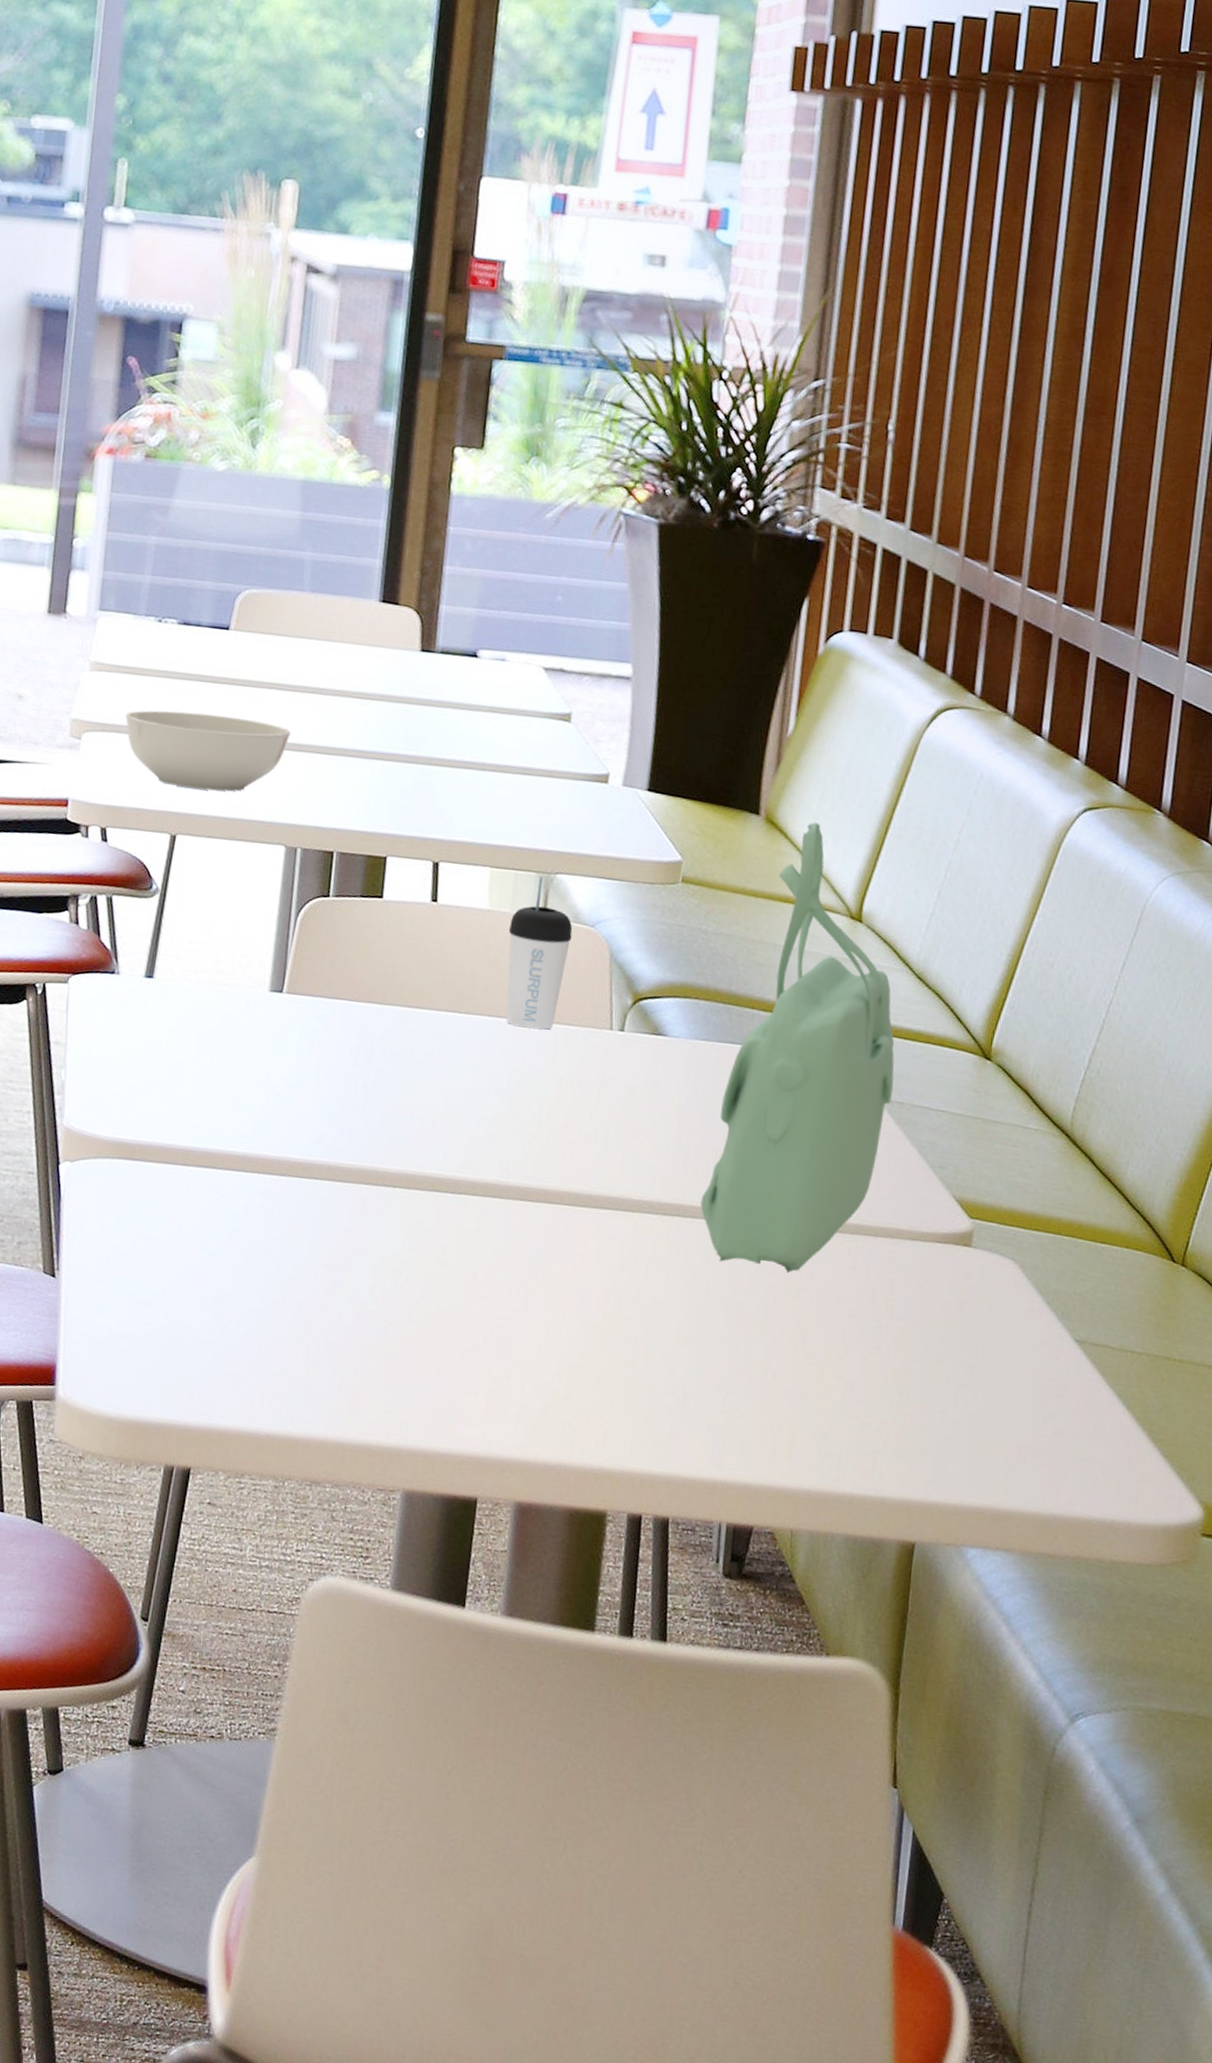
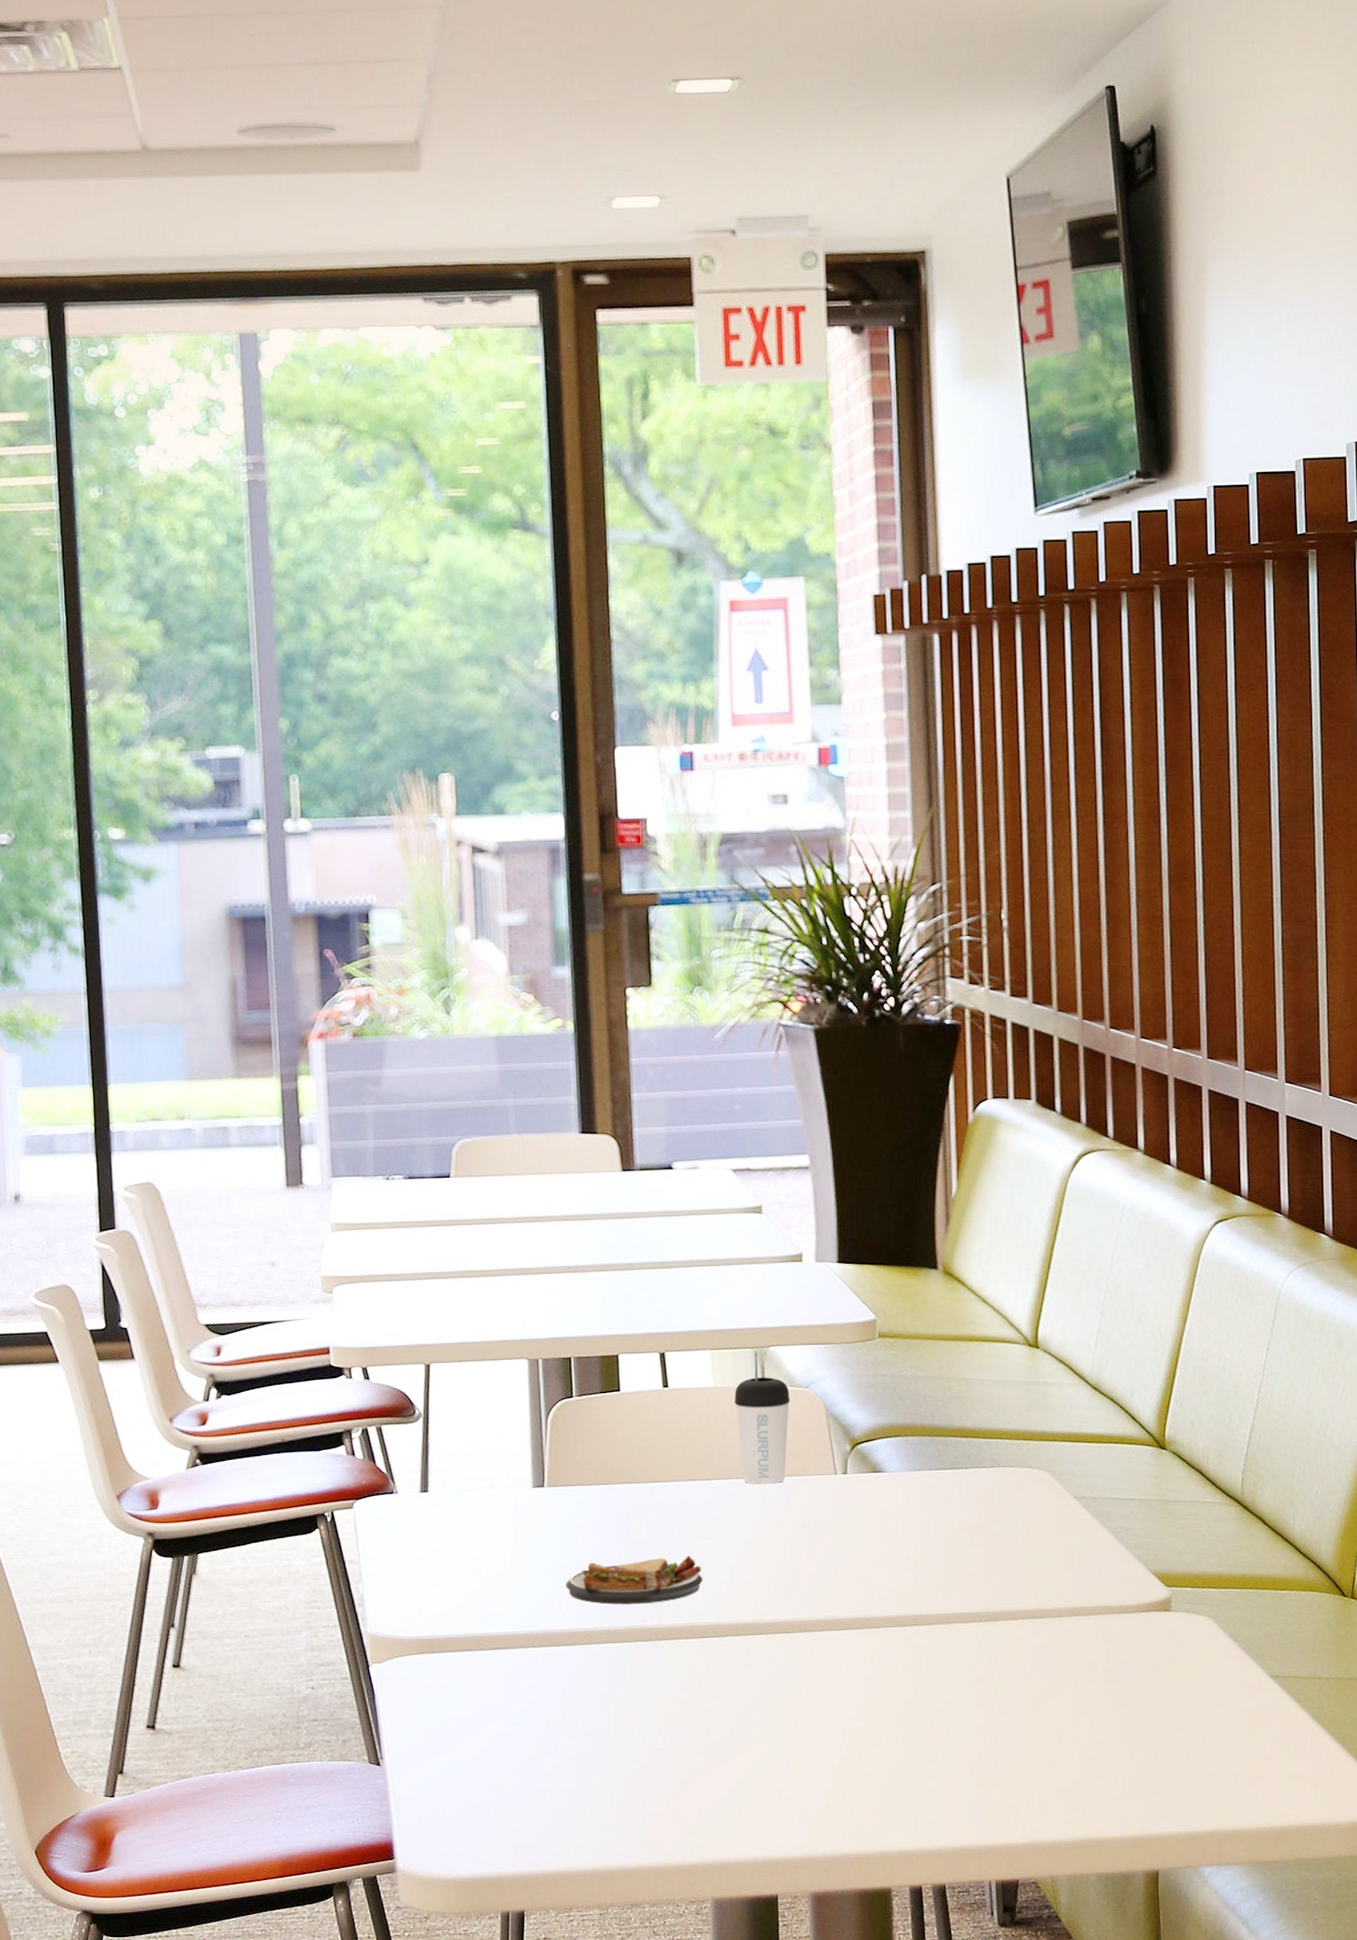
bowl: present [125,710,291,792] -> none [369,1253,518,1321]
sandwich: none [290,1086,445,1144] -> present [566,1556,703,1605]
handbag: present [700,822,895,1273] -> none [934,1268,1086,1659]

